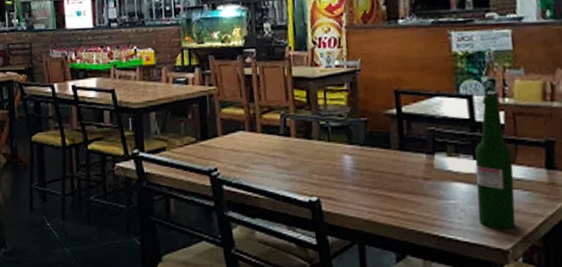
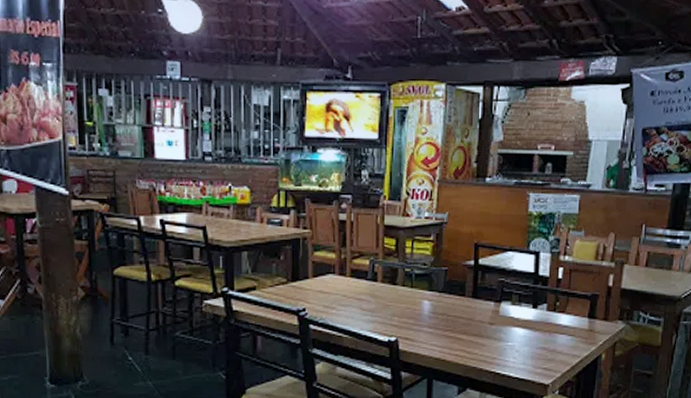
beer bottle: present [475,95,516,229] -> none [529,253,565,367]

